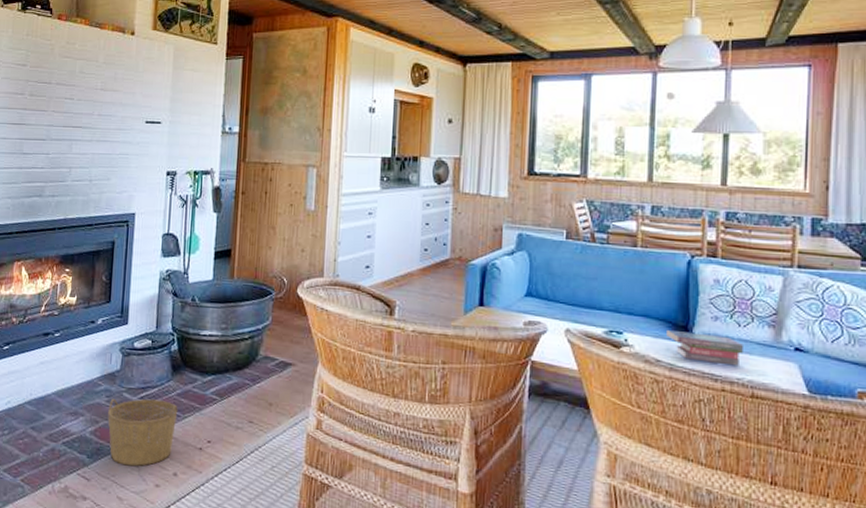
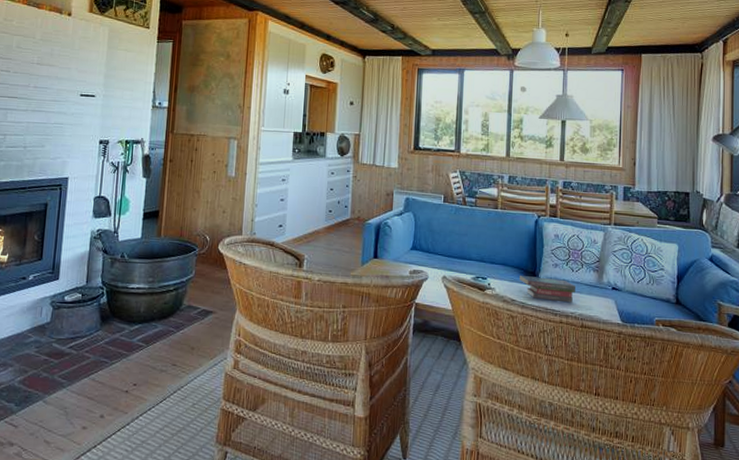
basket: present [108,398,178,467] -> none [37,348,106,412]

